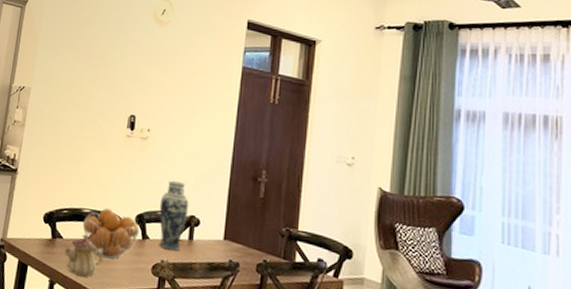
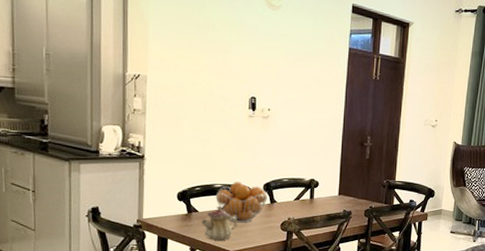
vase: present [159,181,189,251] -> none [283,152,309,209]

